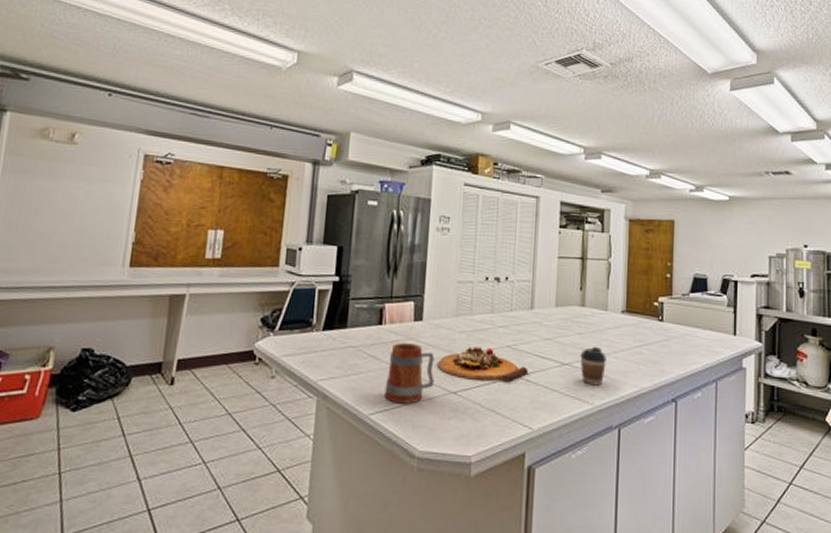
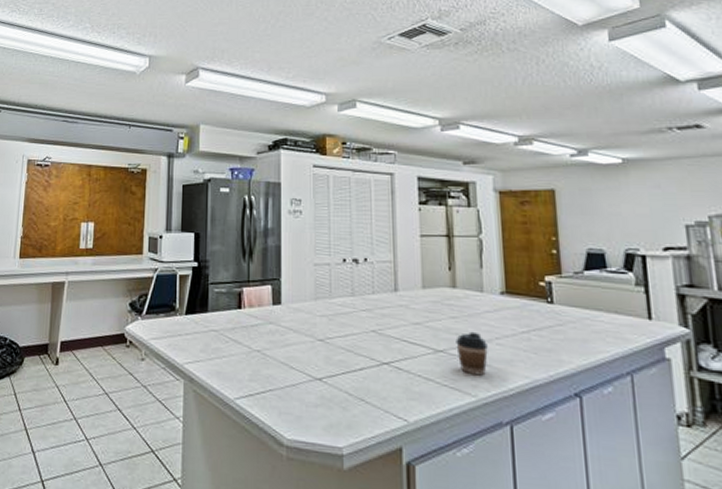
mug: present [384,343,435,404] -> none [248,327,298,390]
cutting board: present [437,347,529,383] -> none [299,331,398,370]

